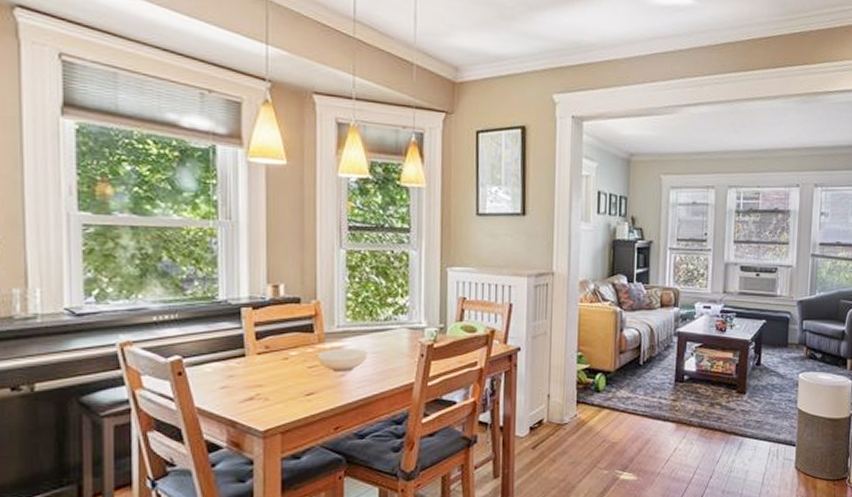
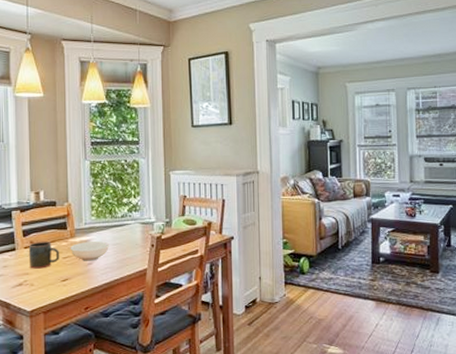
mug: none [262,347,303,380] -> present [28,242,59,269]

